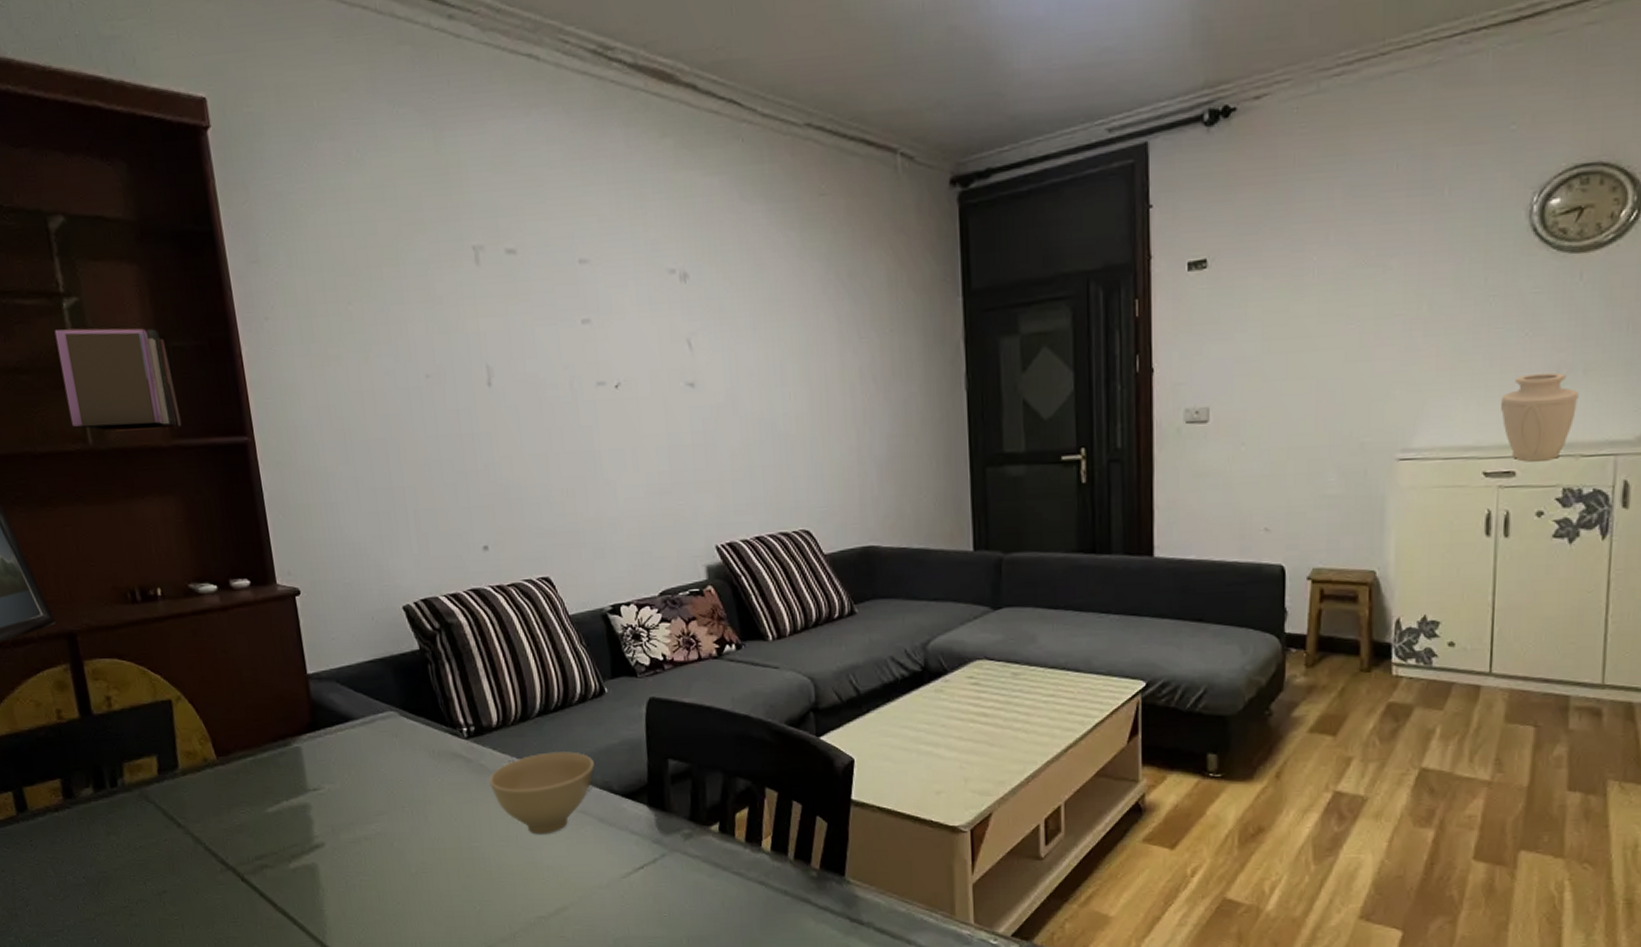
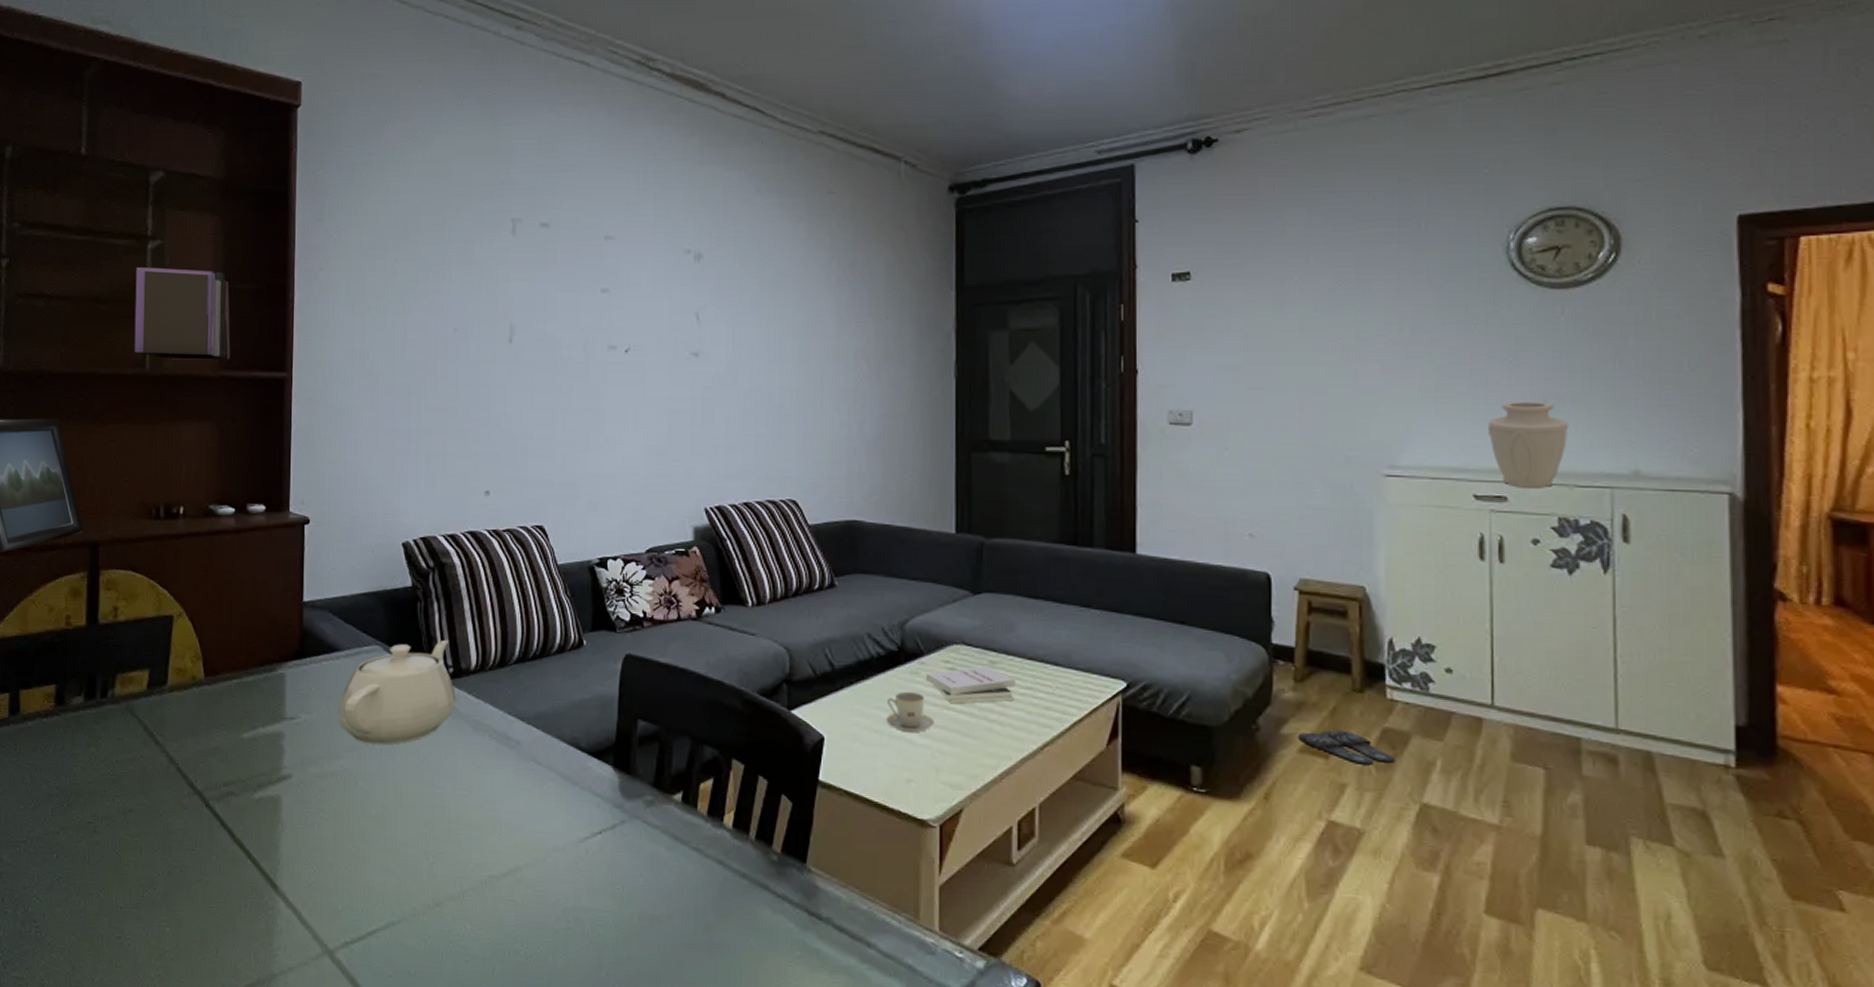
teapot: none [361,699,482,807] -> present [338,639,457,745]
bowl: present [488,751,595,835] -> none [459,701,565,787]
teacup: none [913,708,961,748] -> present [886,691,934,733]
books: none [951,678,1038,717] -> present [927,666,1016,705]
slippers: none [1309,708,1398,738] -> present [1299,730,1395,765]

